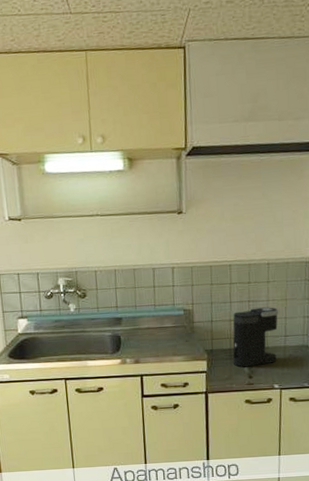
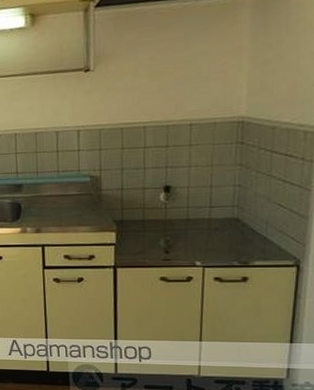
coffee maker: present [233,307,279,367] -> none [146,173,203,241]

